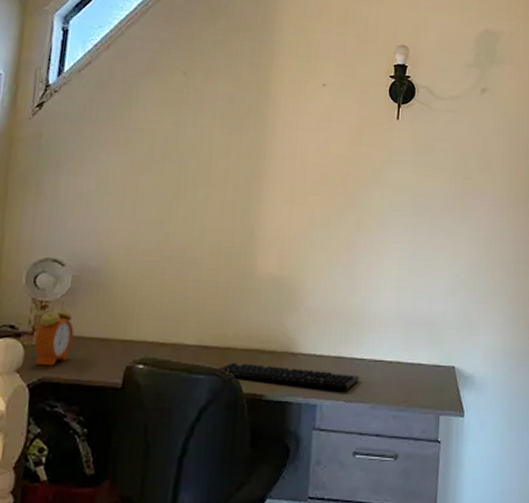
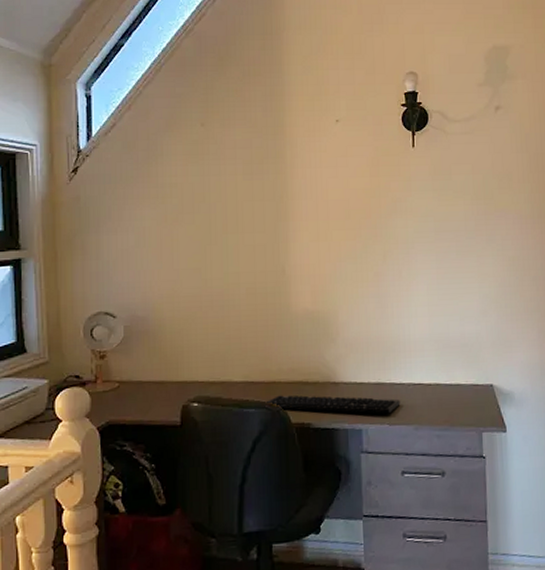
alarm clock: present [34,302,75,366] -> none [98,351,132,410]

